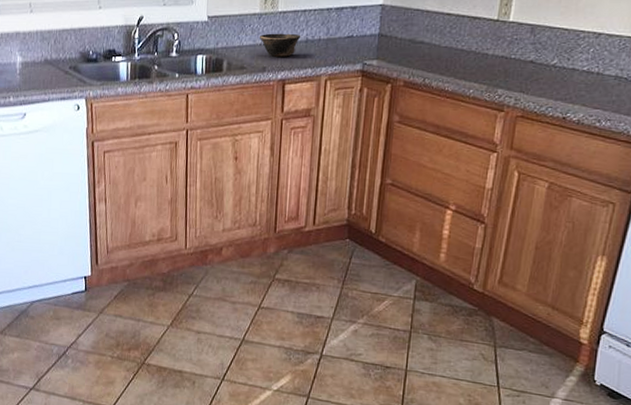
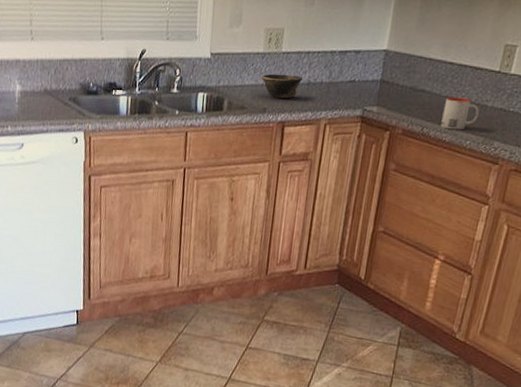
mug: none [442,48,480,79] -> present [441,97,479,130]

